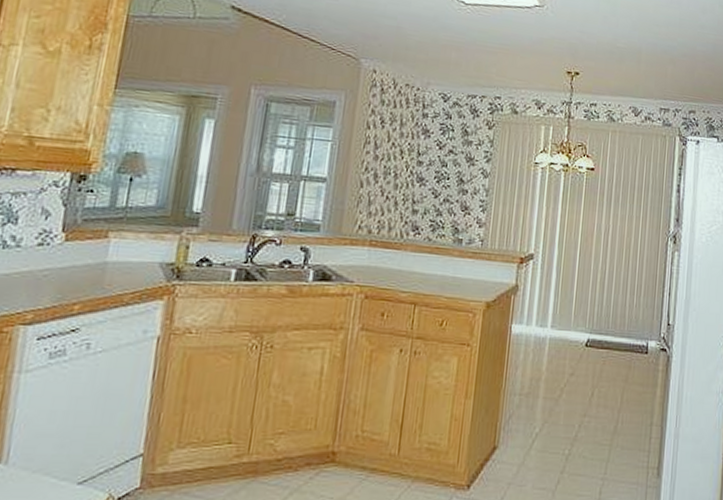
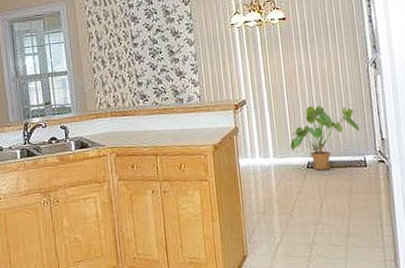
house plant: none [572,274,648,351] -> present [289,105,360,170]

